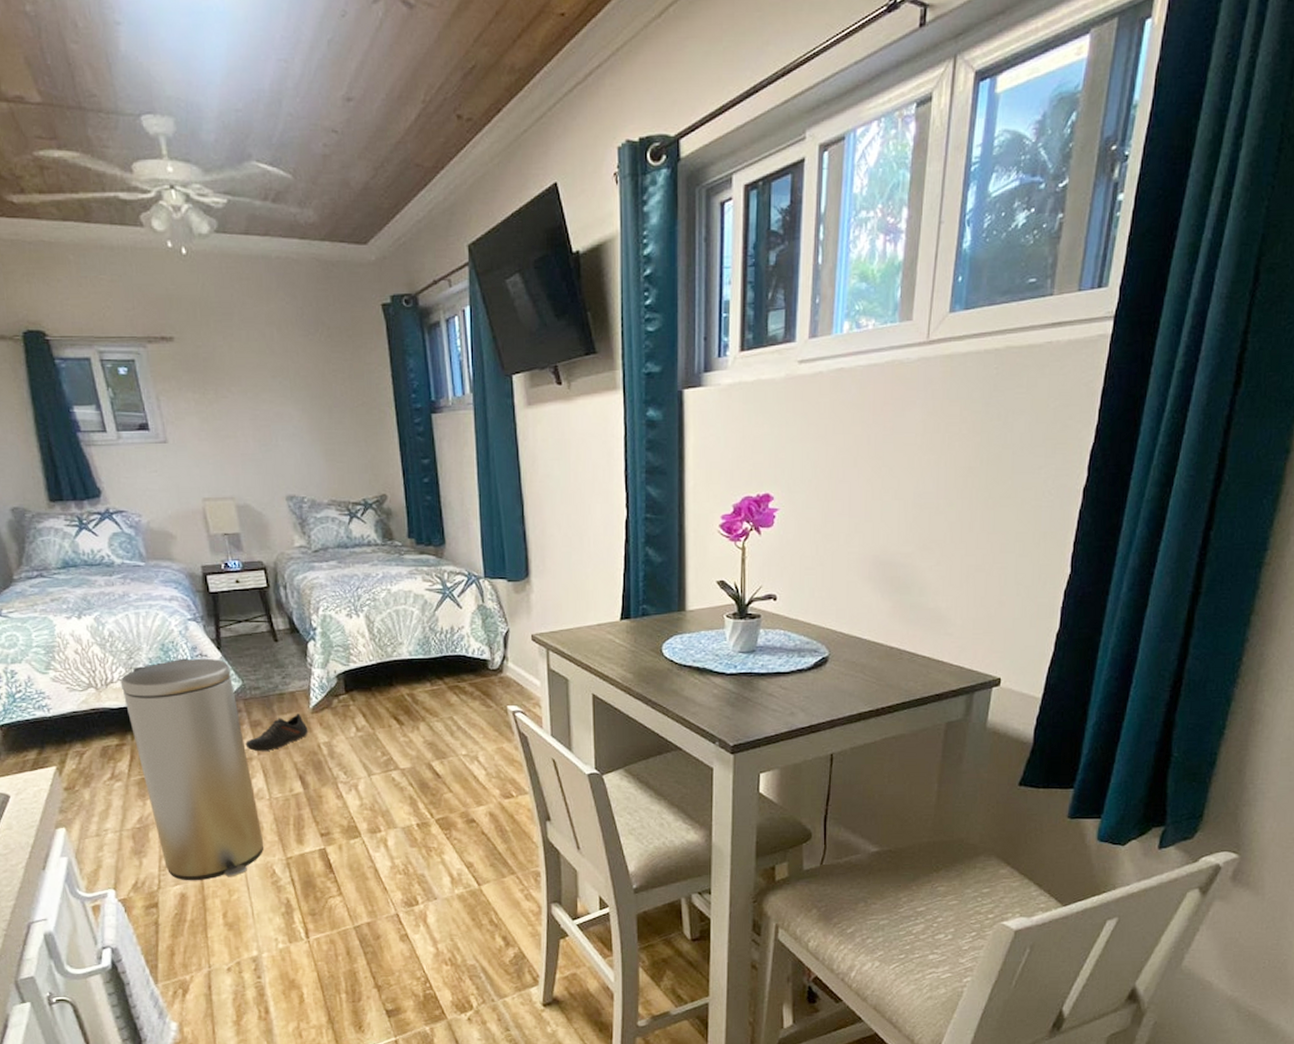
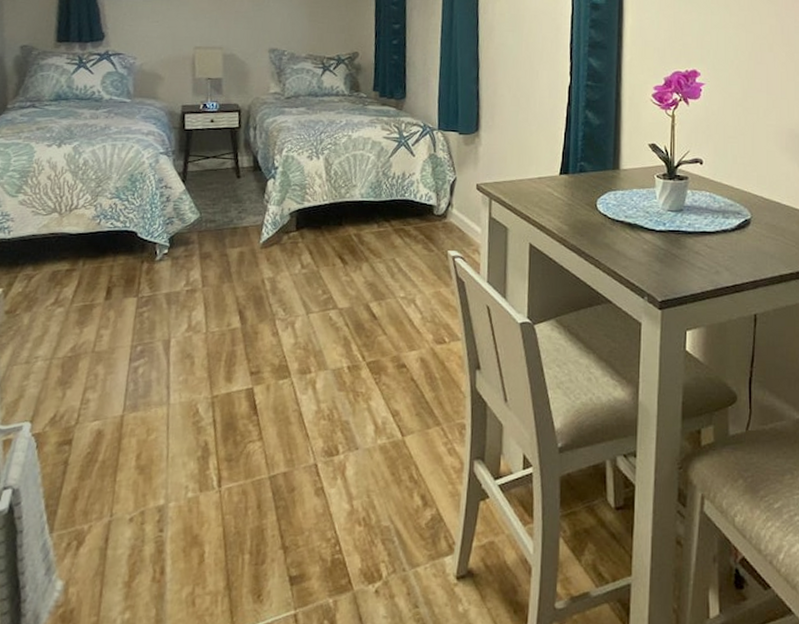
pedal bin: present [120,658,264,881] -> none [83,189,193,417]
athletic shoe: present [245,714,308,751] -> none [192,248,255,283]

